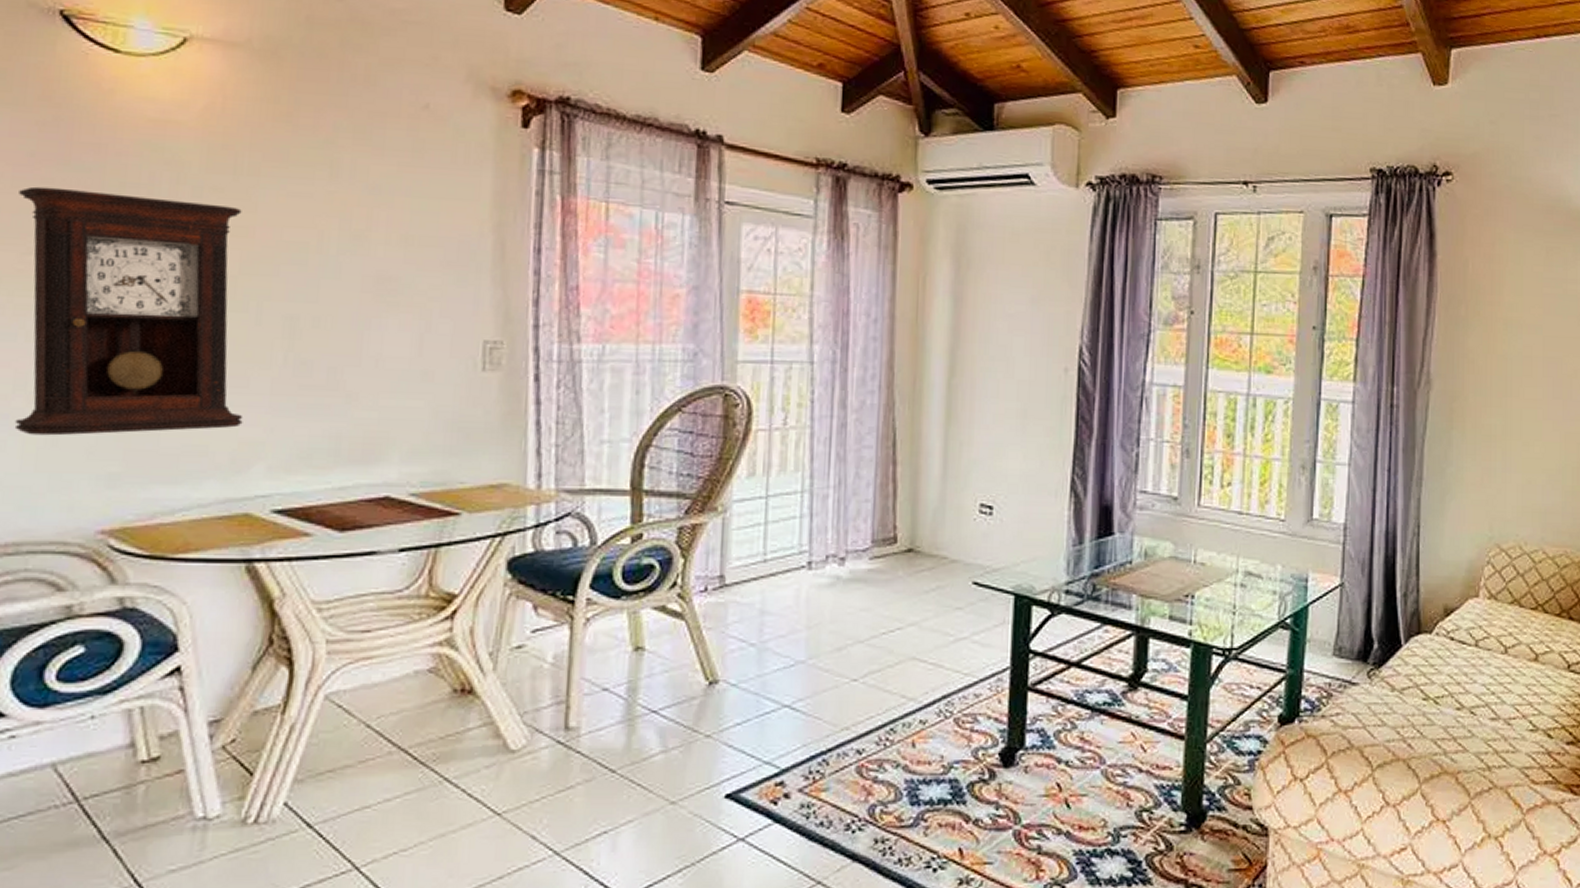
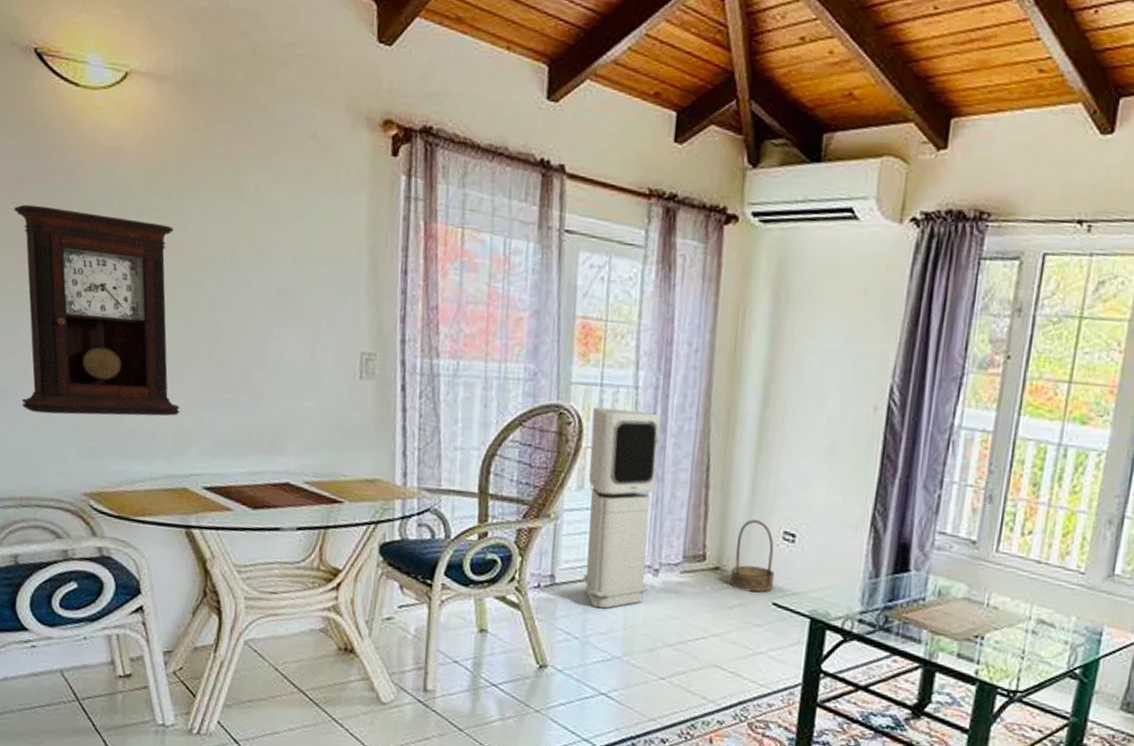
air purifier: none [758,386,839,608] -> present [583,407,660,609]
basket: none [925,494,973,572] -> present [729,520,774,593]

